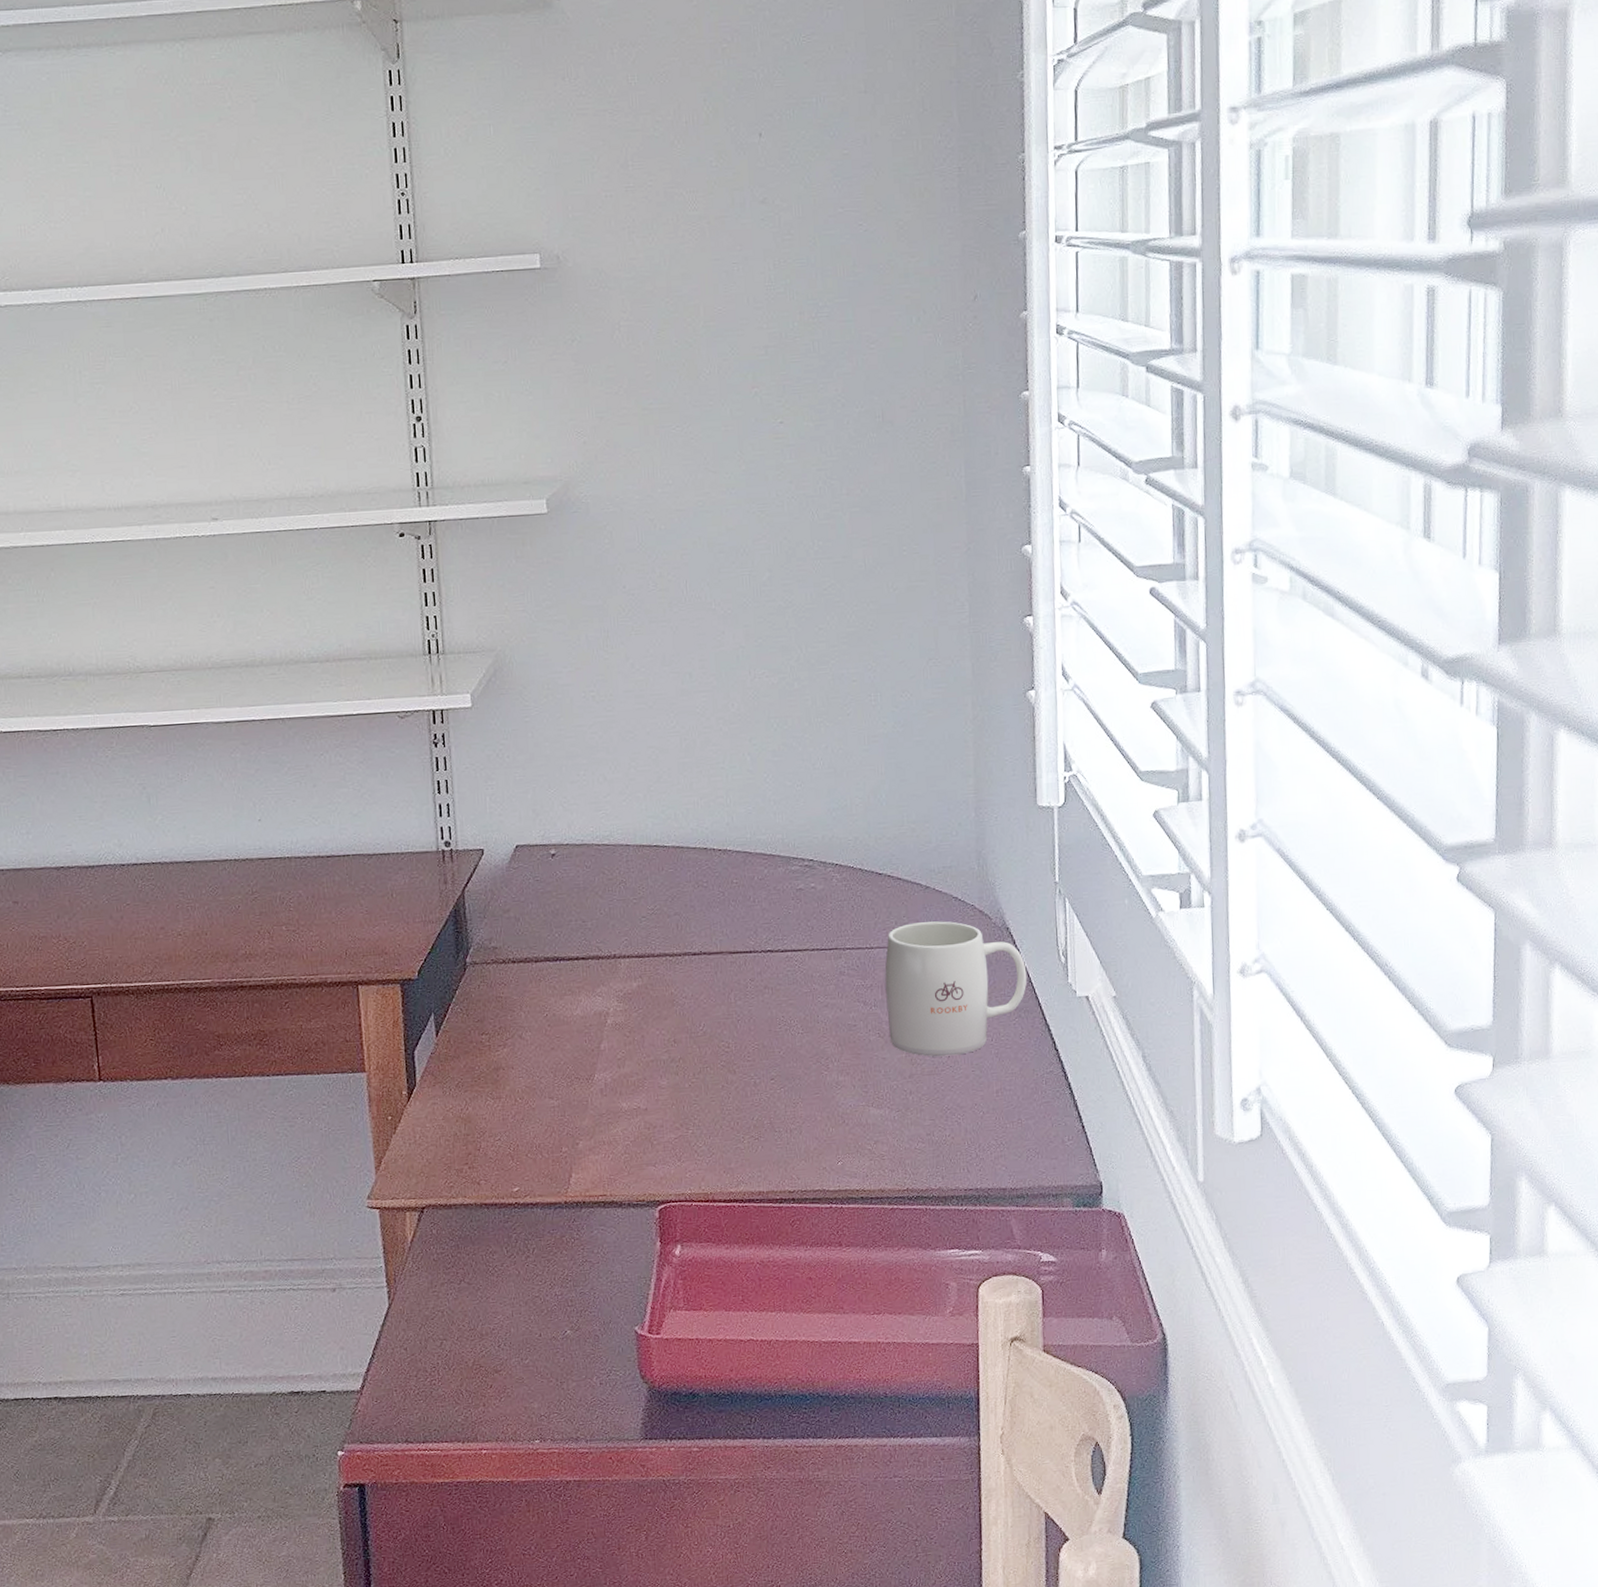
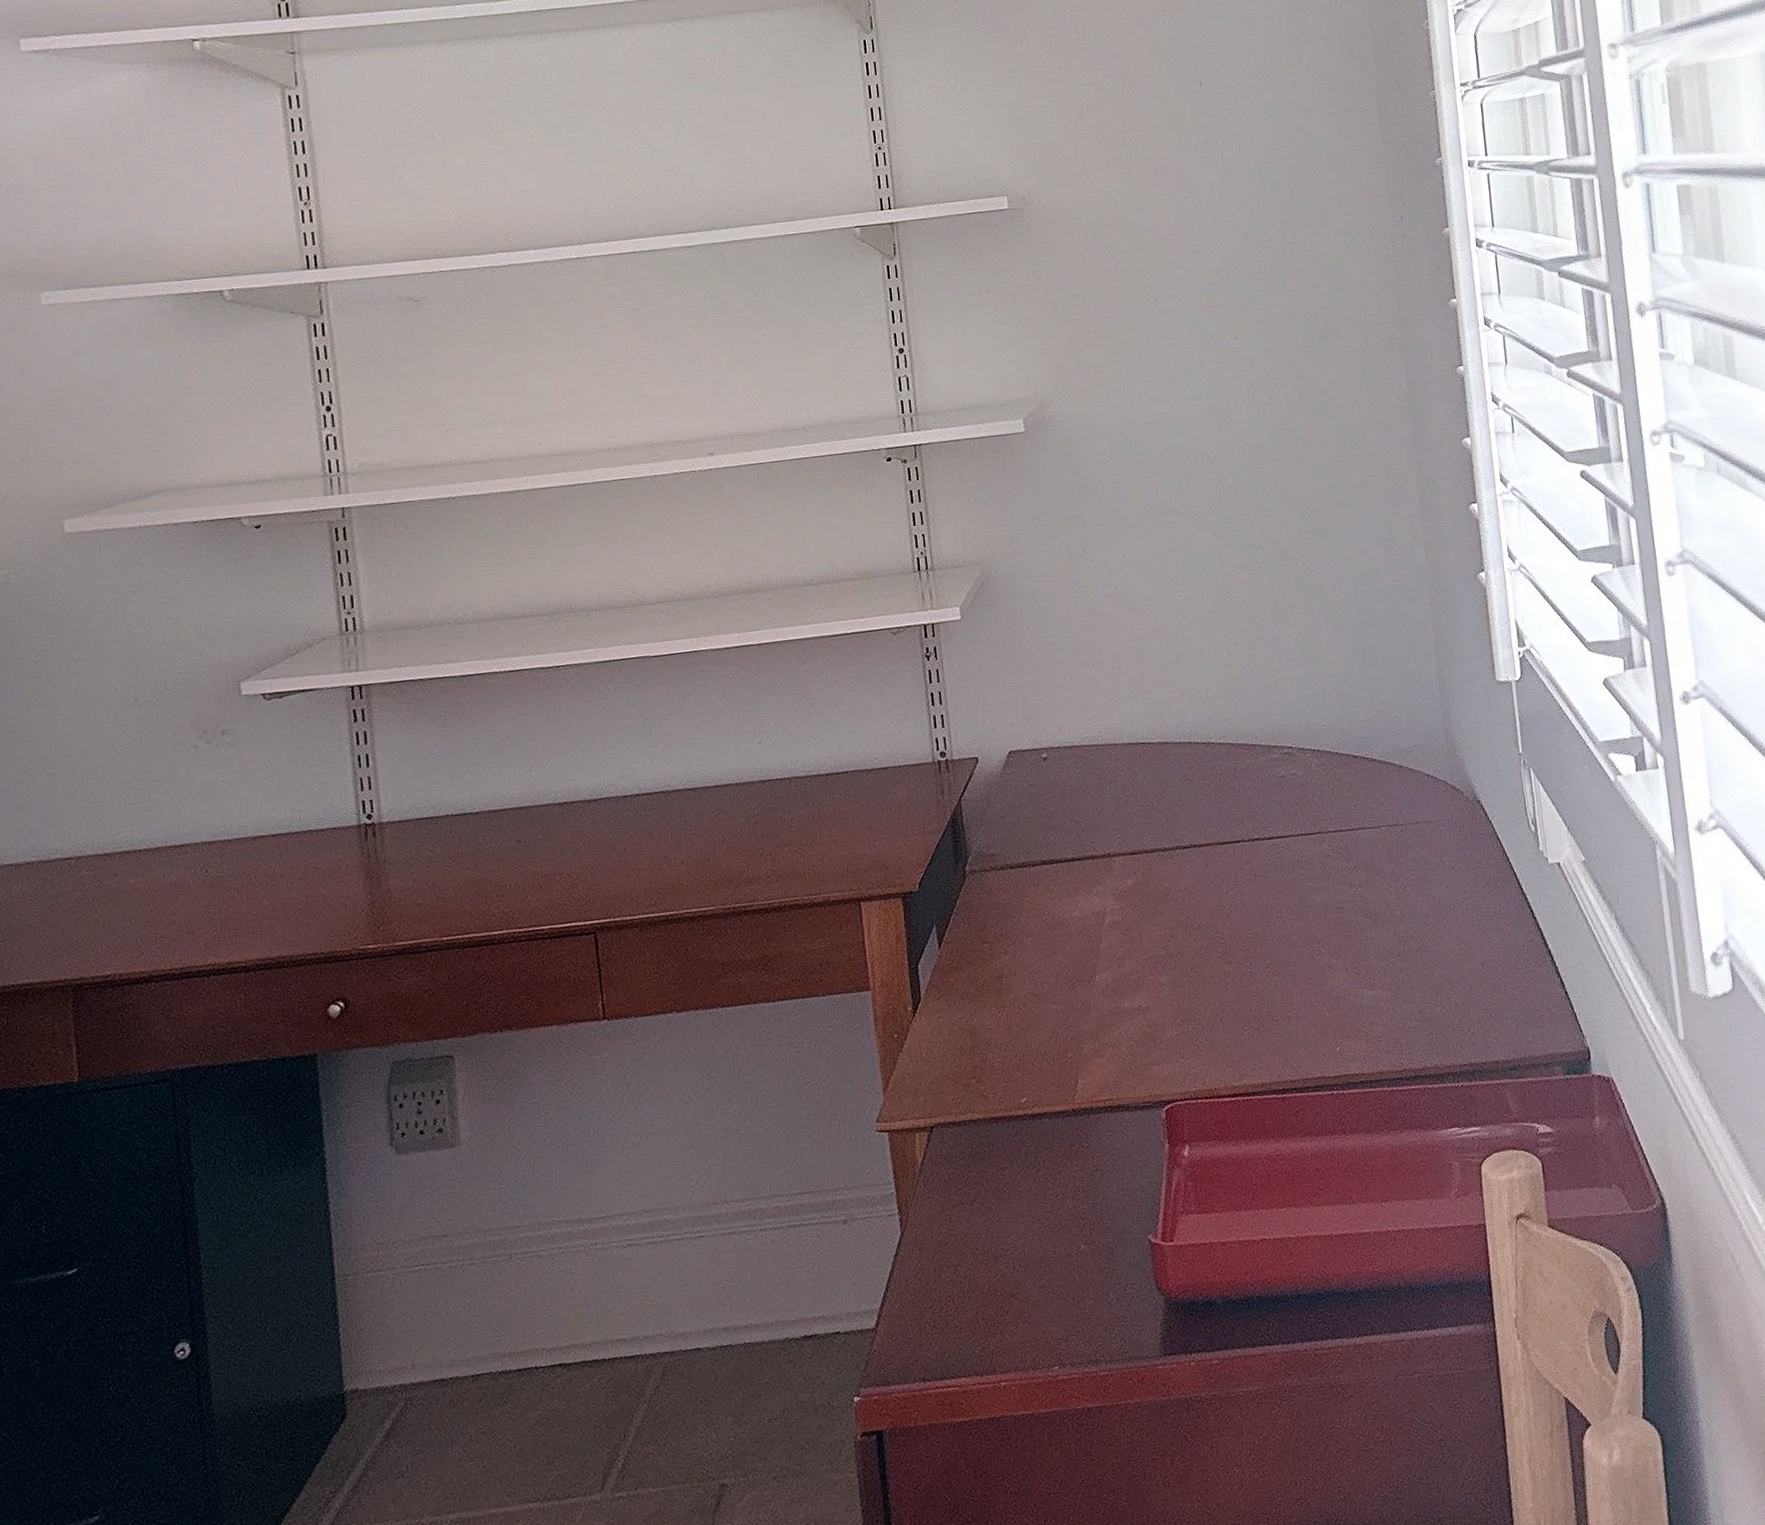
mug: present [884,921,1027,1057] -> none [1366,798,1502,934]

